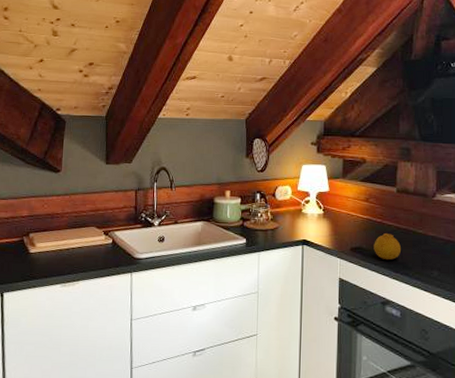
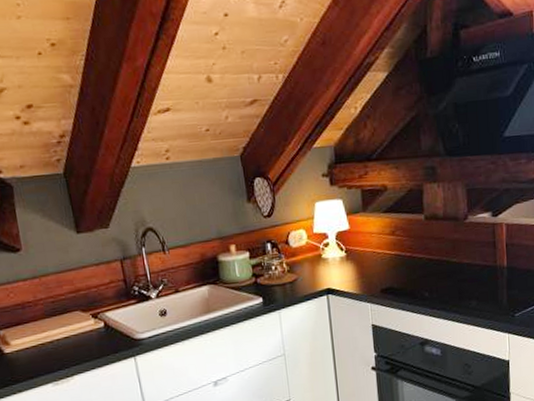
fruit: present [374,233,401,260] -> none [405,267,435,297]

